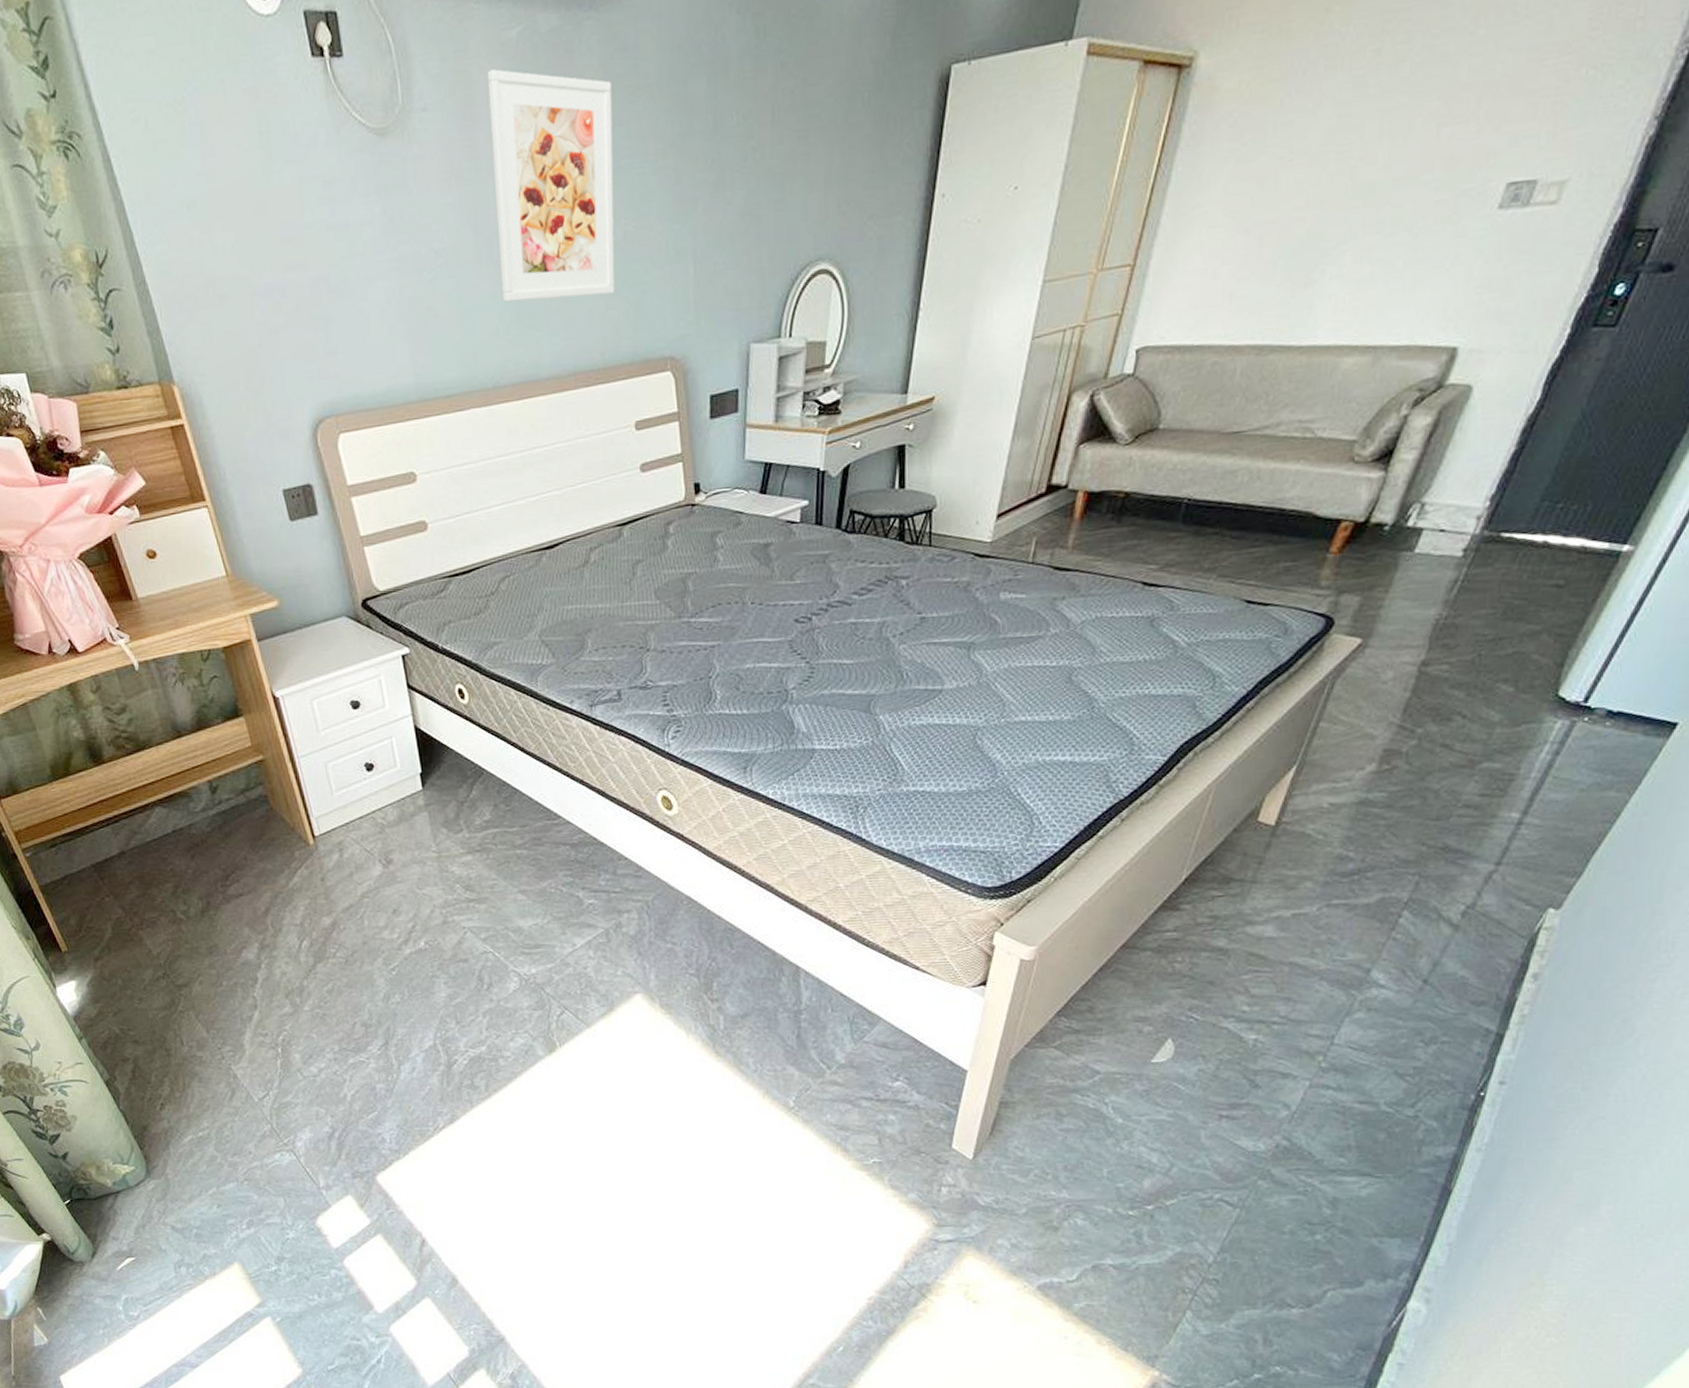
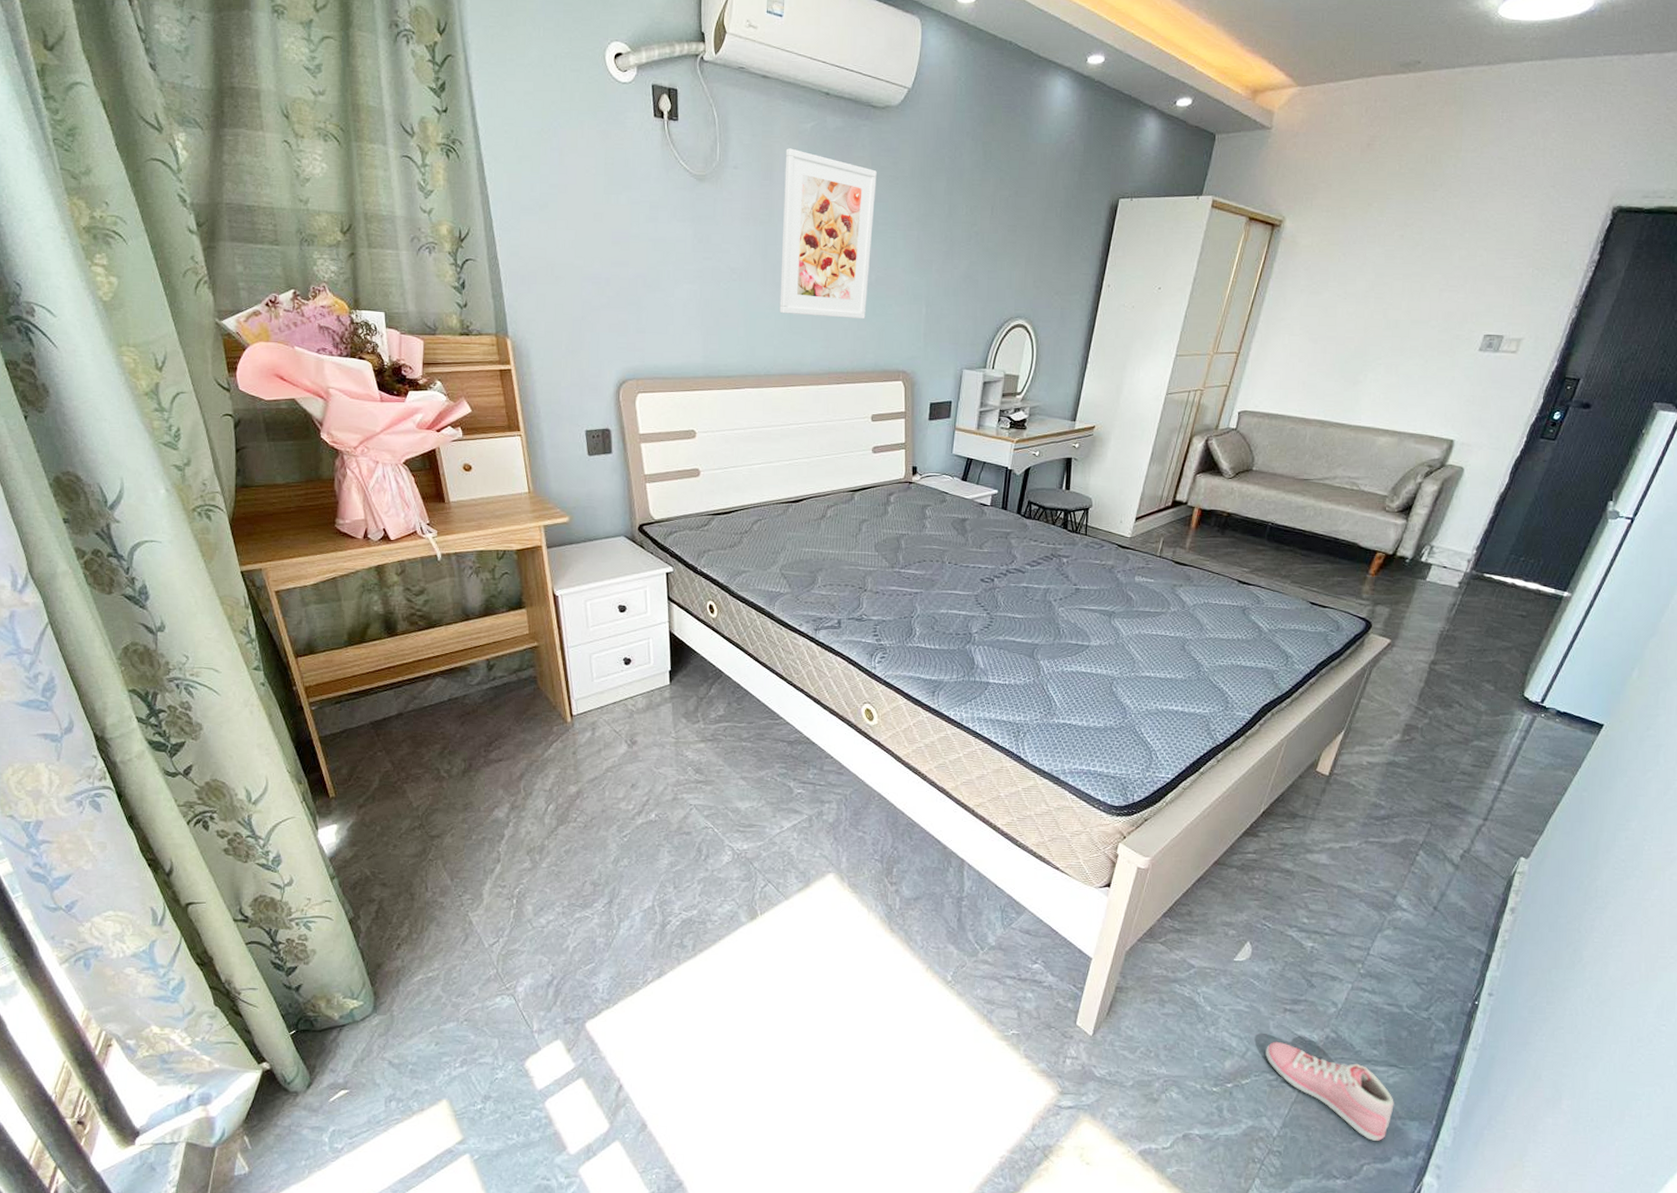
sneaker: none [1196,1154,1368,1263] -> present [1265,1041,1394,1141]

